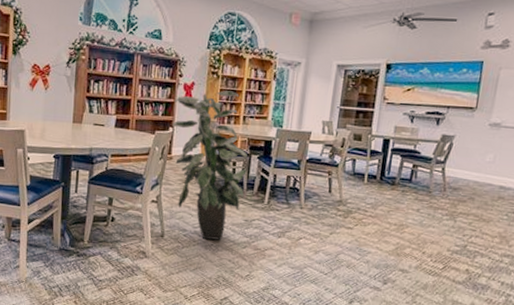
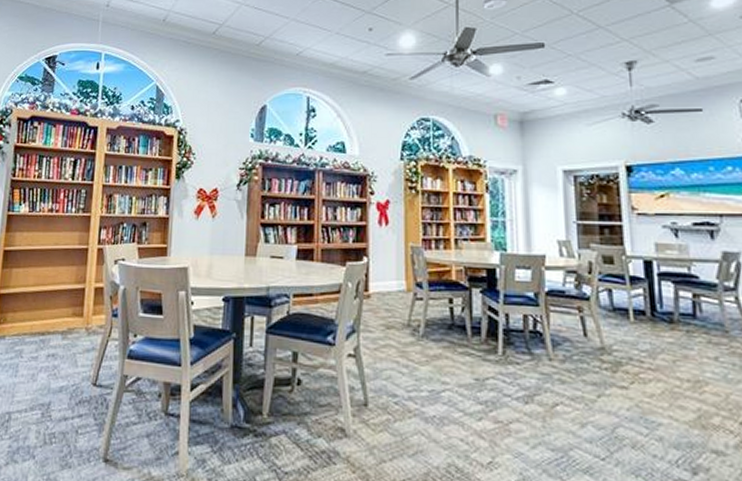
indoor plant: present [172,90,247,240] -> none [367,208,470,409]

